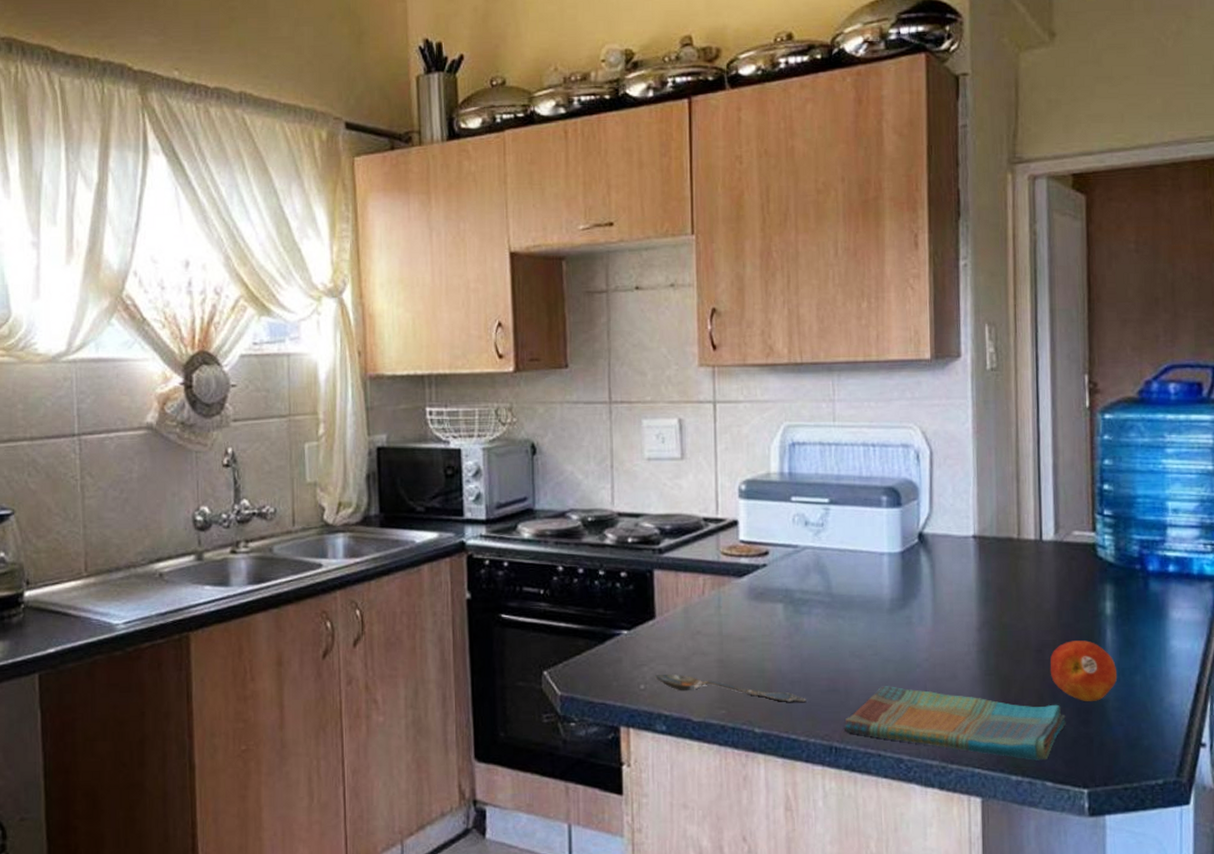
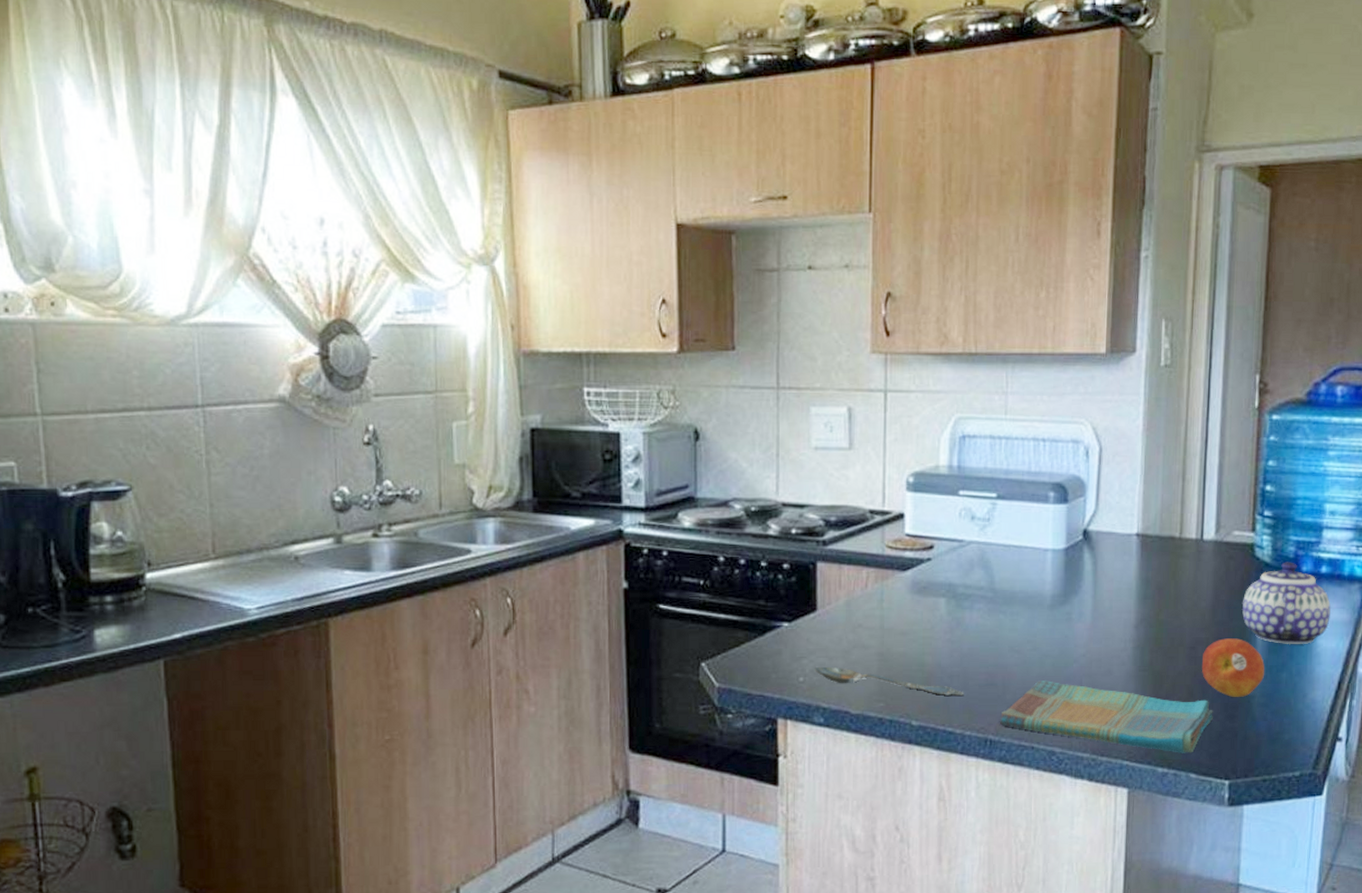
teapot: none [1088,561,1182,647] -> present [1242,562,1331,645]

